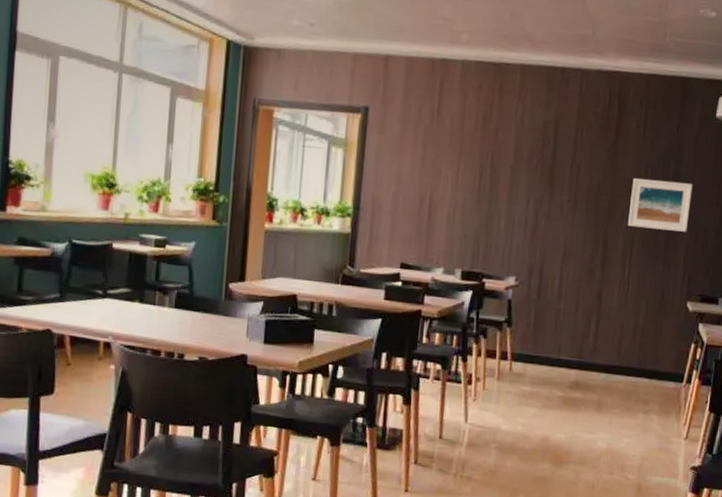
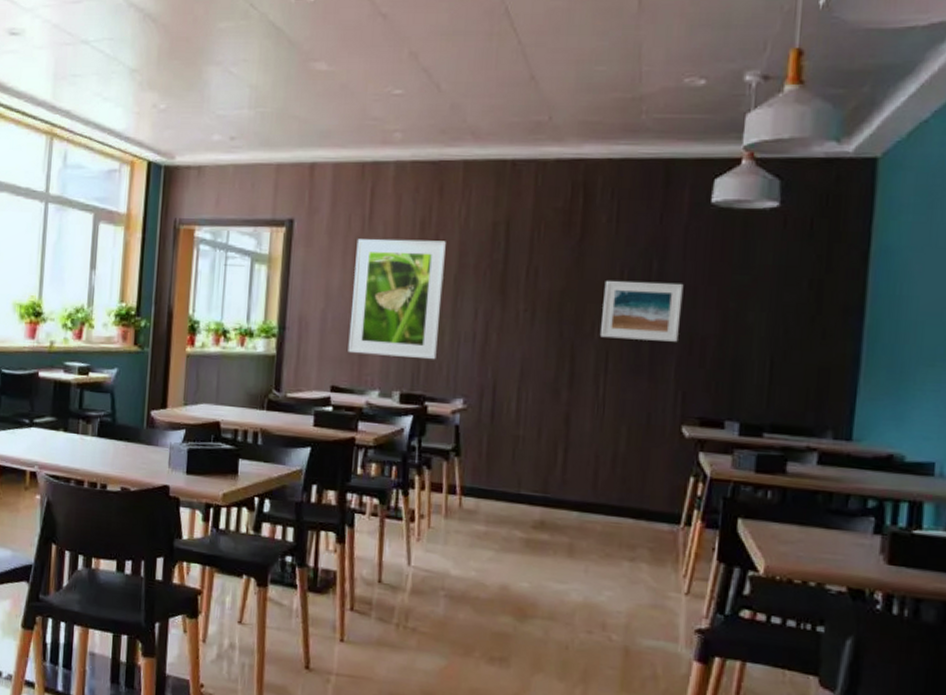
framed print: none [416,129,504,242] -> present [348,239,446,360]

